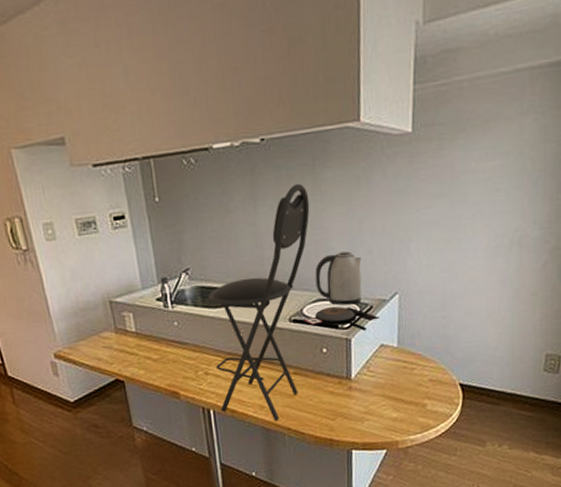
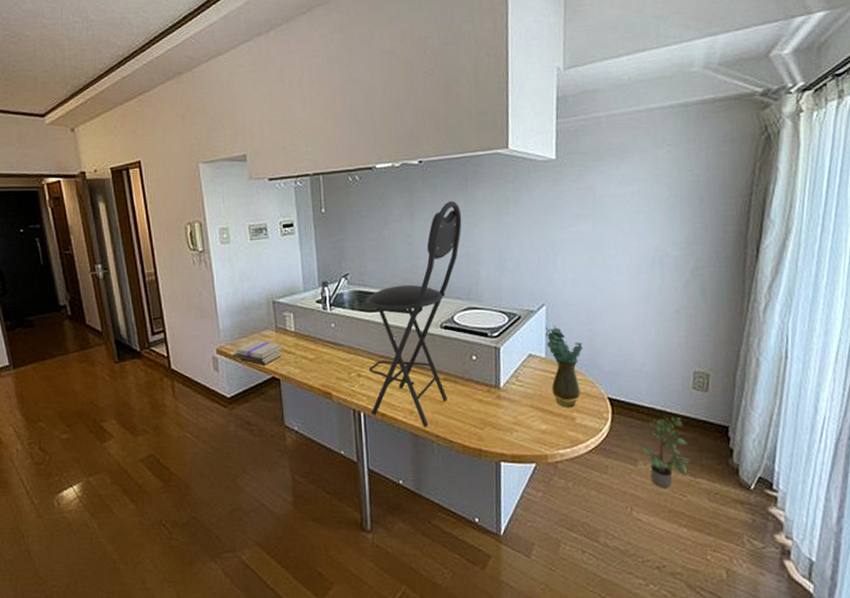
books: none [71,342,124,368] -> present [232,339,282,365]
frying pan: present [303,306,379,331] -> none [454,315,527,340]
kettle: present [315,251,362,306] -> none [466,263,511,315]
vase: none [397,314,436,395] -> present [545,326,583,407]
potted plant: none [490,398,538,466] -> present [642,415,691,488]

